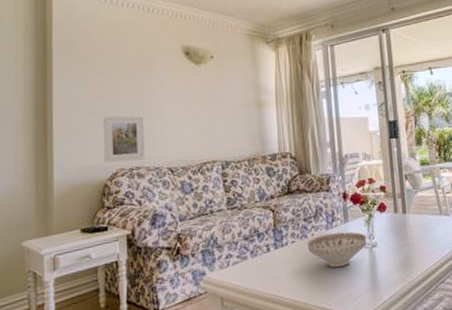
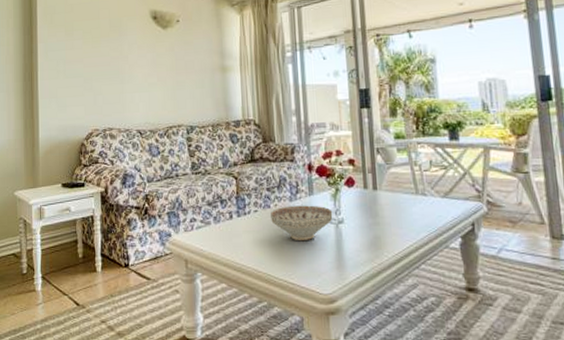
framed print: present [104,116,145,163] -> none [80,78,117,123]

